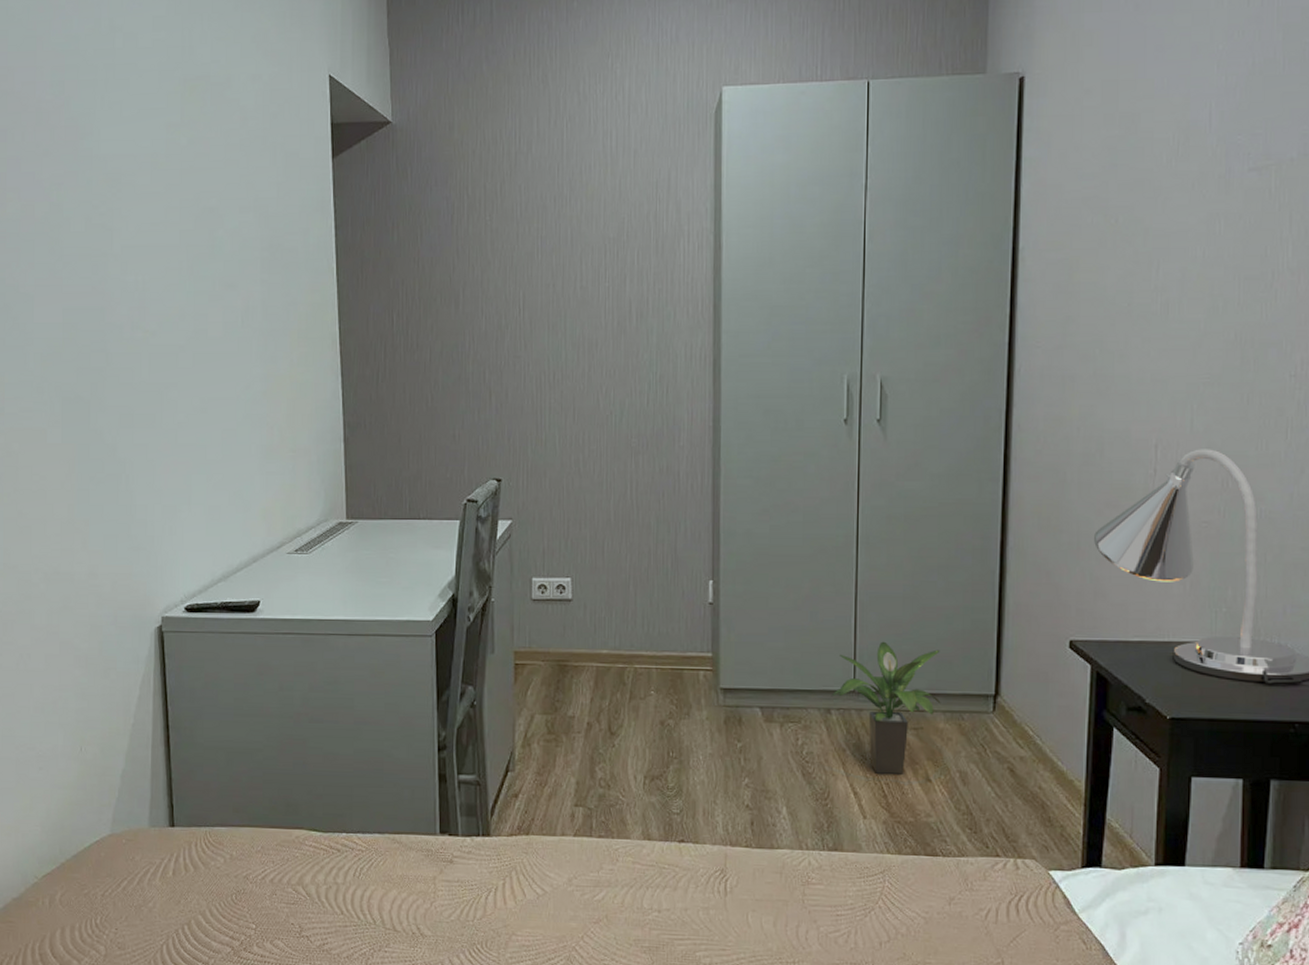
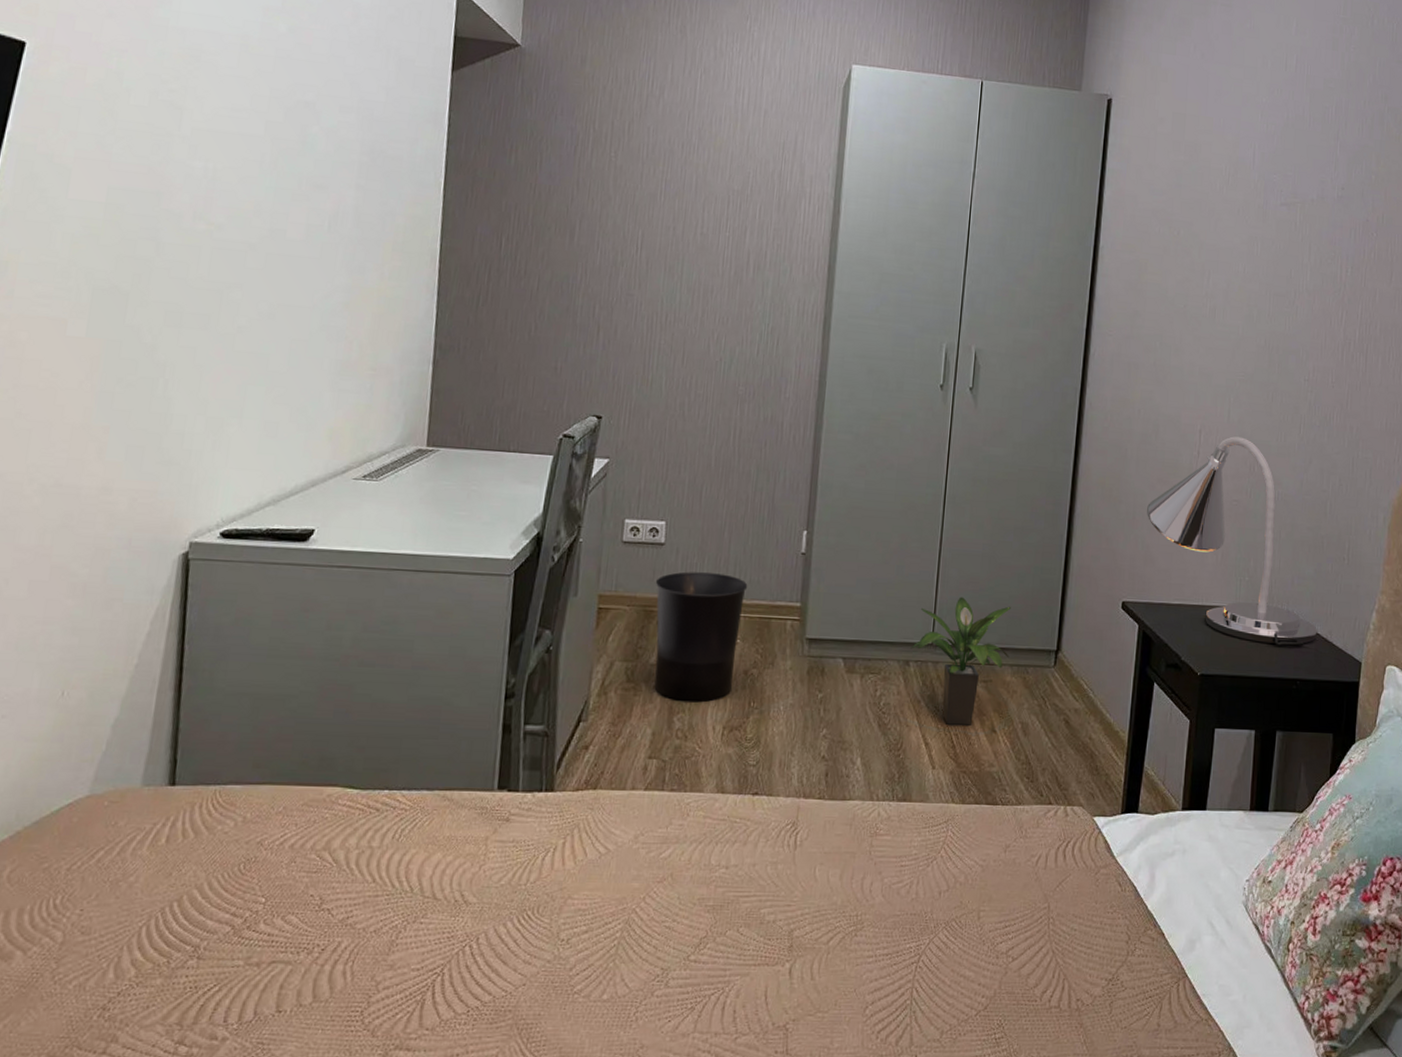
waste bin: none [566,626,657,752] -> present [654,571,748,702]

